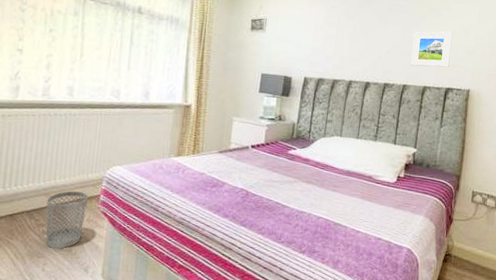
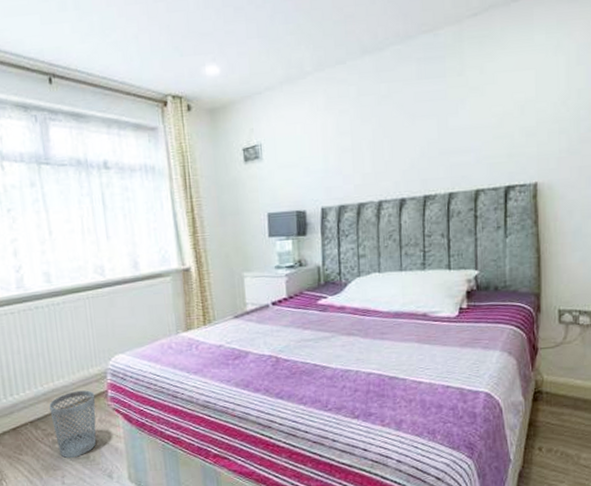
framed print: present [410,31,453,68] -> none [452,112,505,167]

